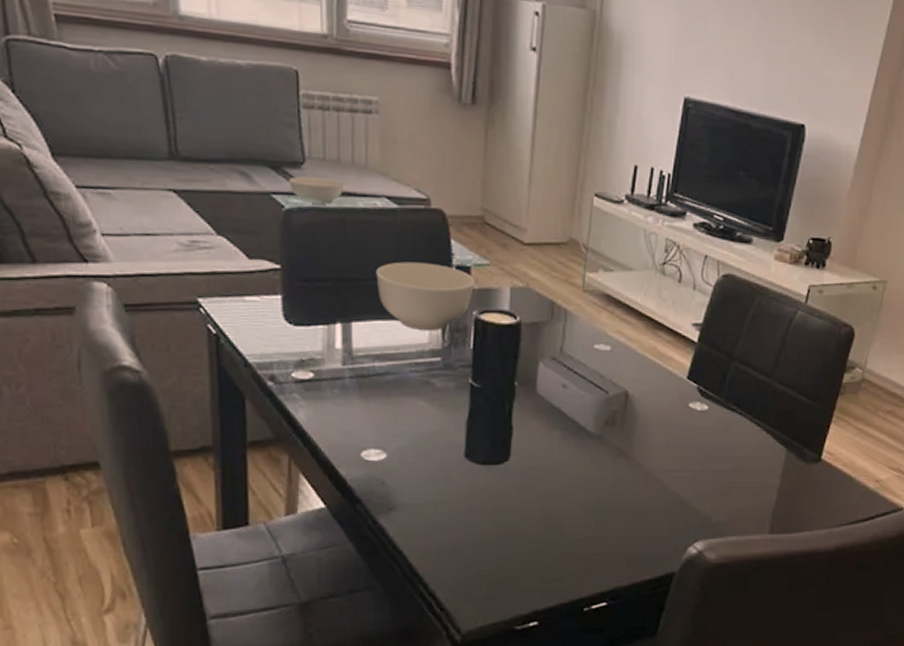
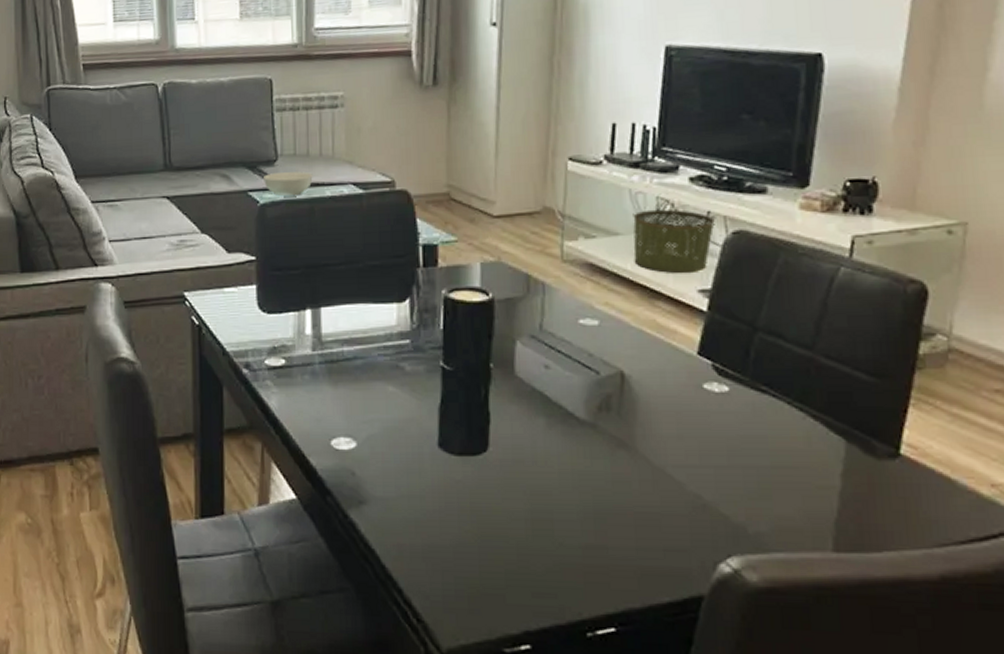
bowl: present [376,261,475,330] -> none [343,244,443,312]
basket: none [643,249,712,308] -> present [633,209,716,273]

